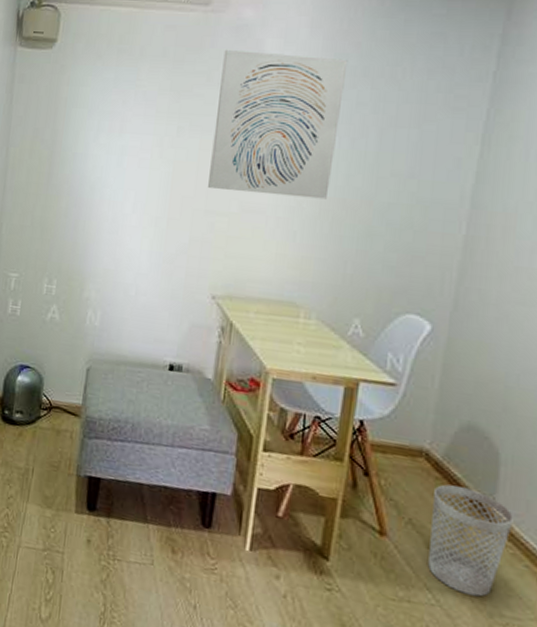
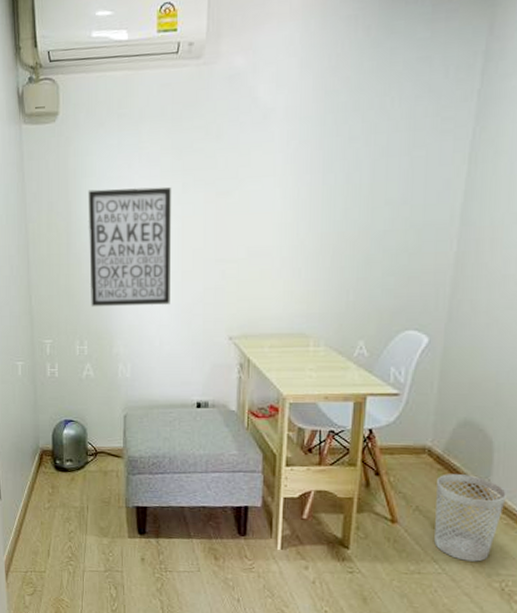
wall art: none [65,121,165,252] -> present [88,186,171,307]
wall art: present [208,49,348,200] -> none [216,95,338,238]

